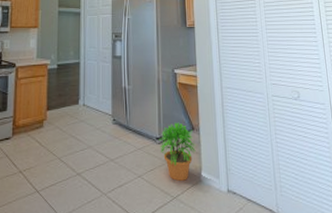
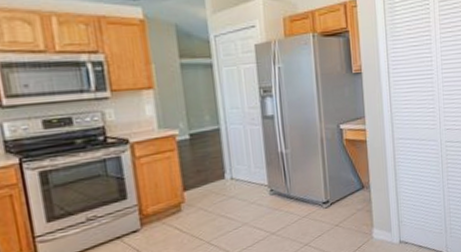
potted plant: present [158,122,196,181] -> none [325,182,367,242]

